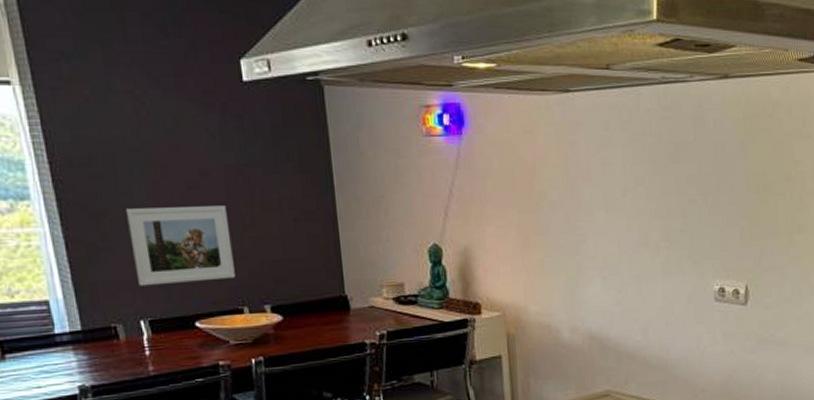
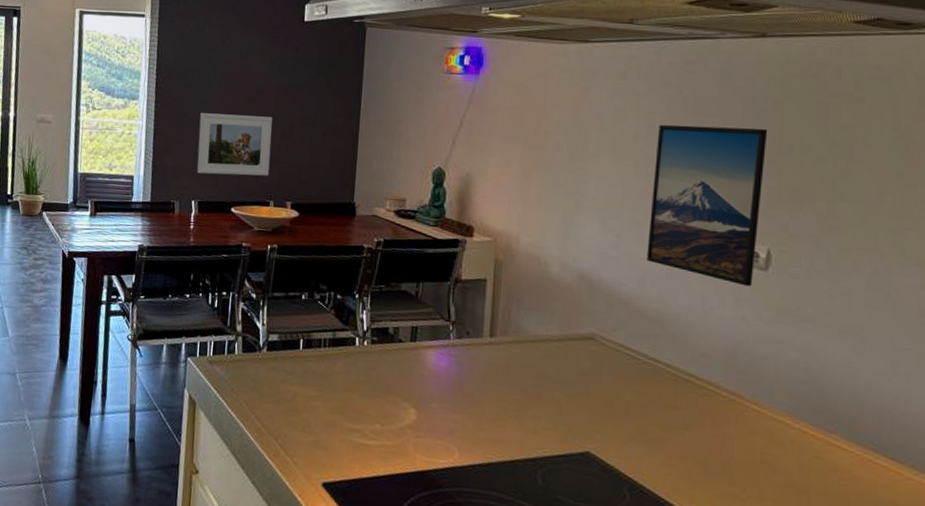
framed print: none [644,170,738,322] -> present [647,124,768,287]

